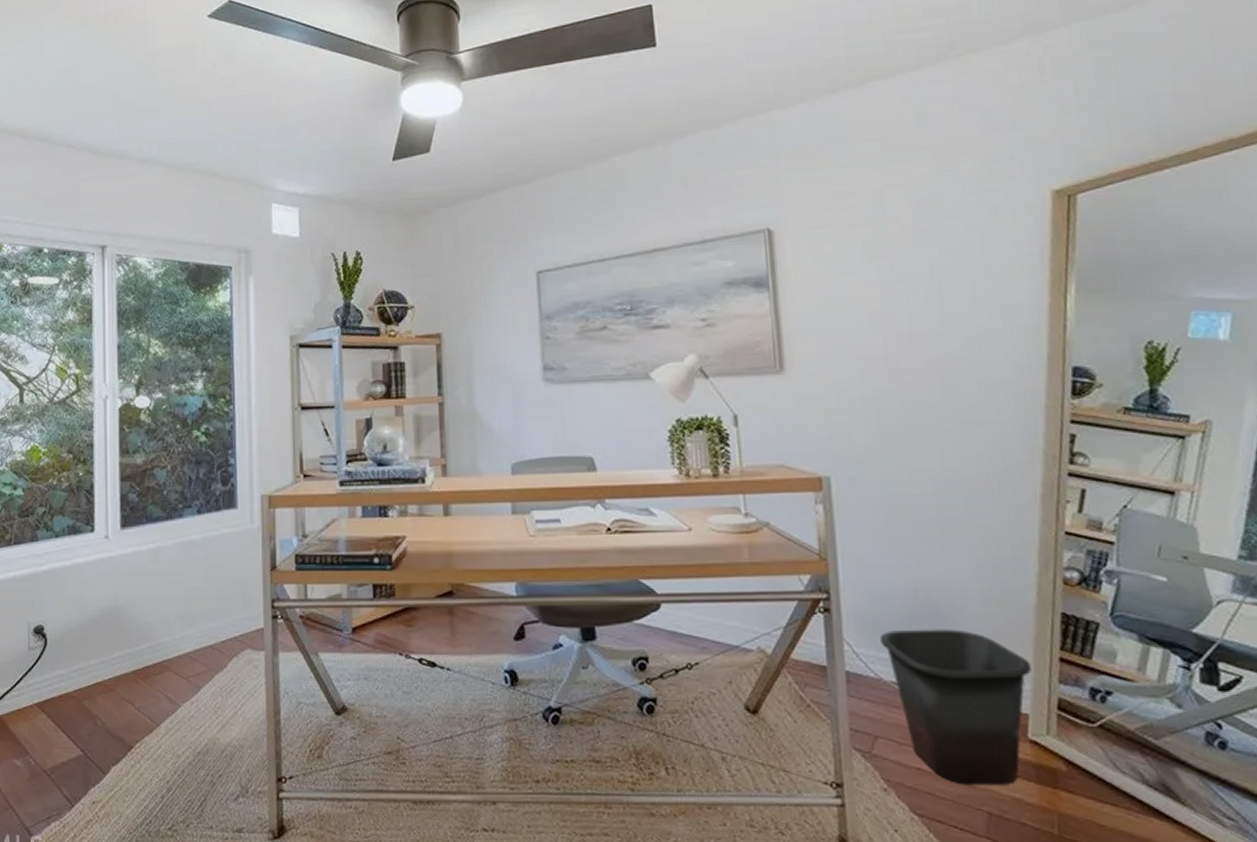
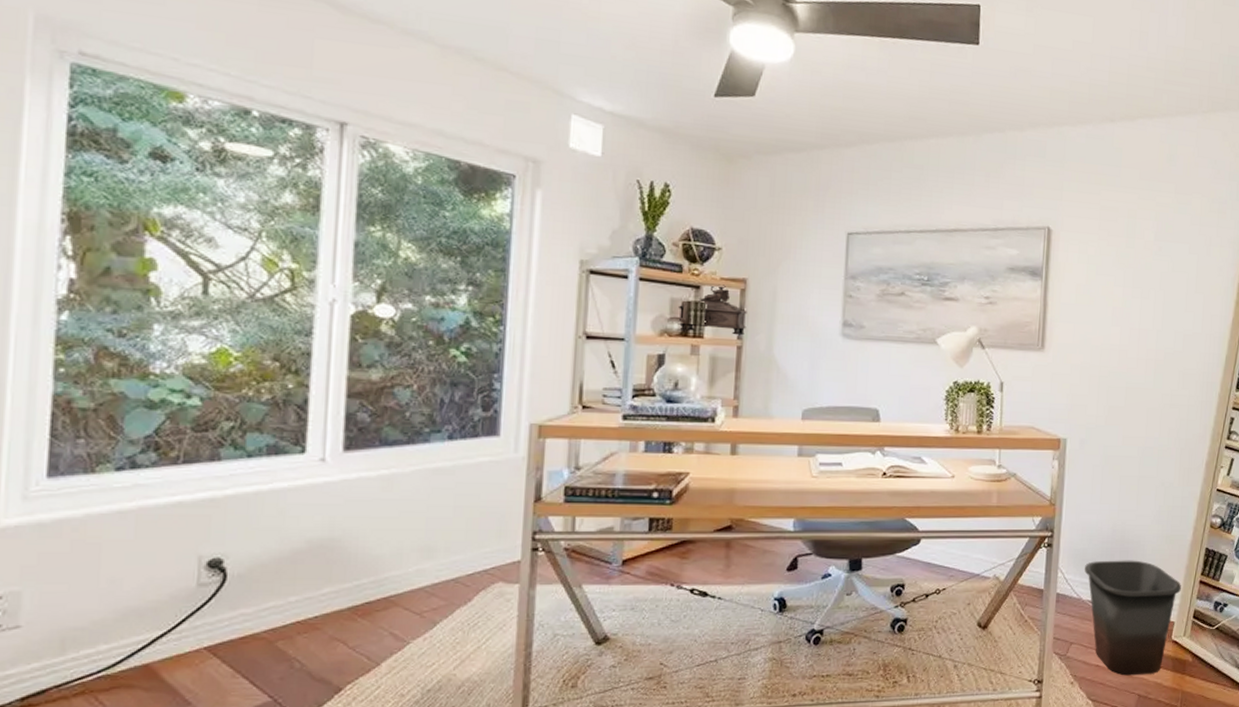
decorative box: none [380,342,446,393] -> present [678,284,747,336]

